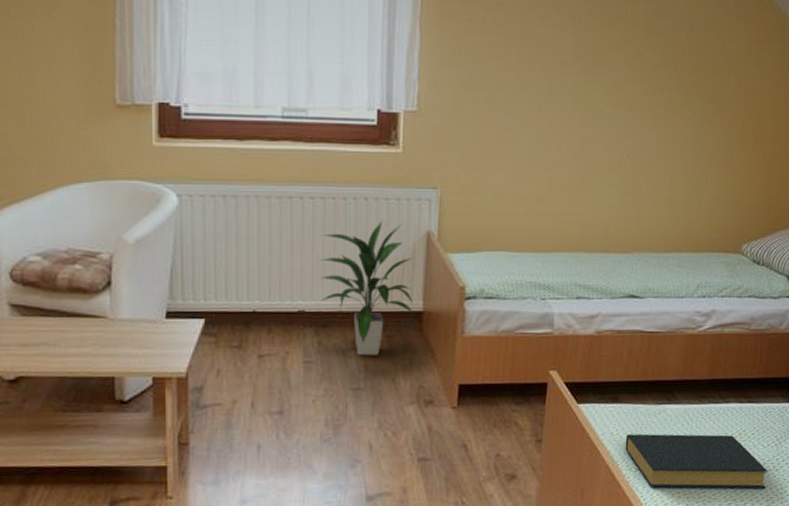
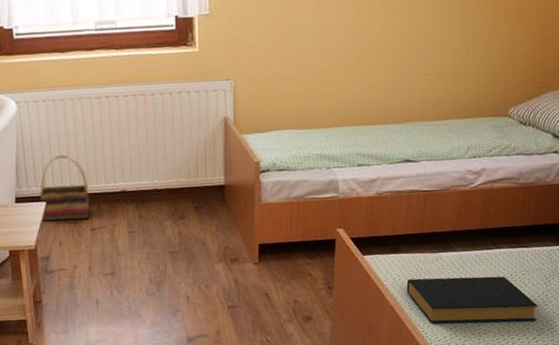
basket: none [197,262,259,344] -> present [39,154,89,221]
indoor plant: present [319,220,414,356] -> none [135,110,217,225]

